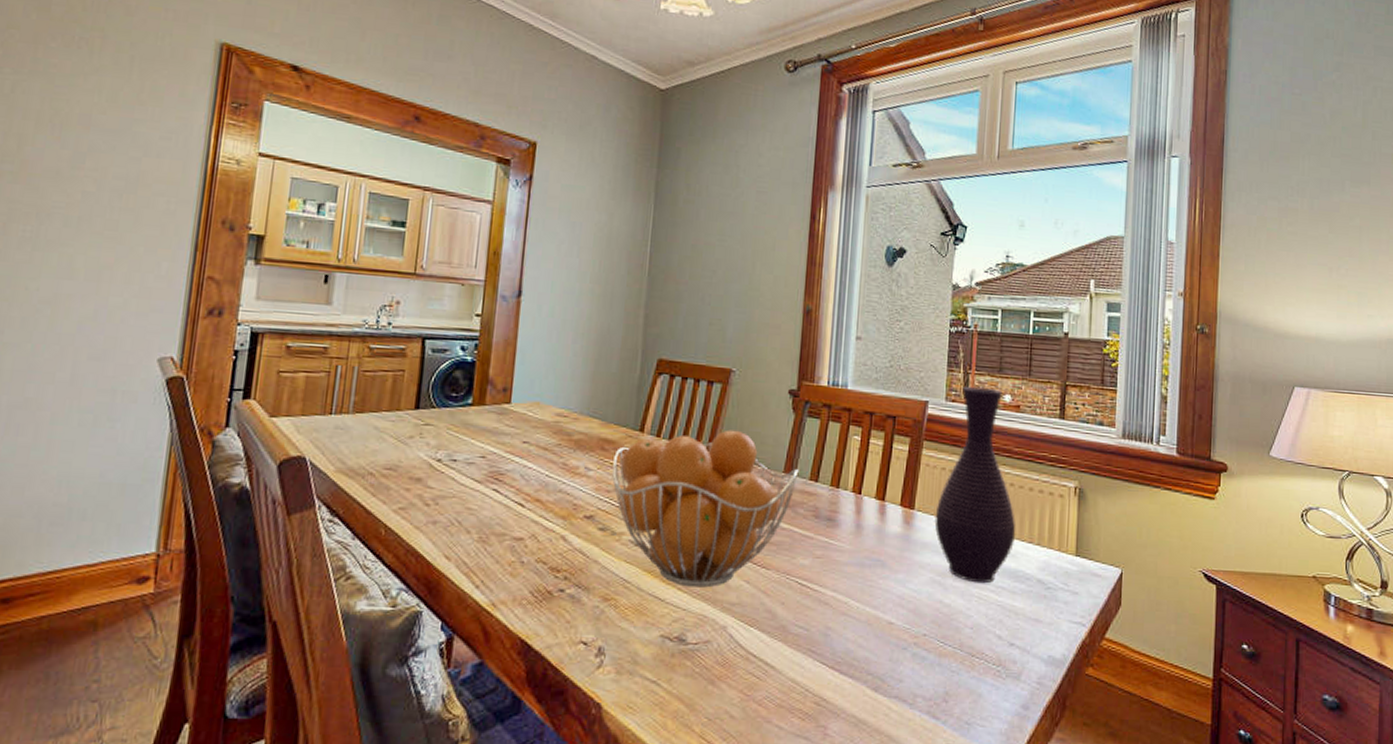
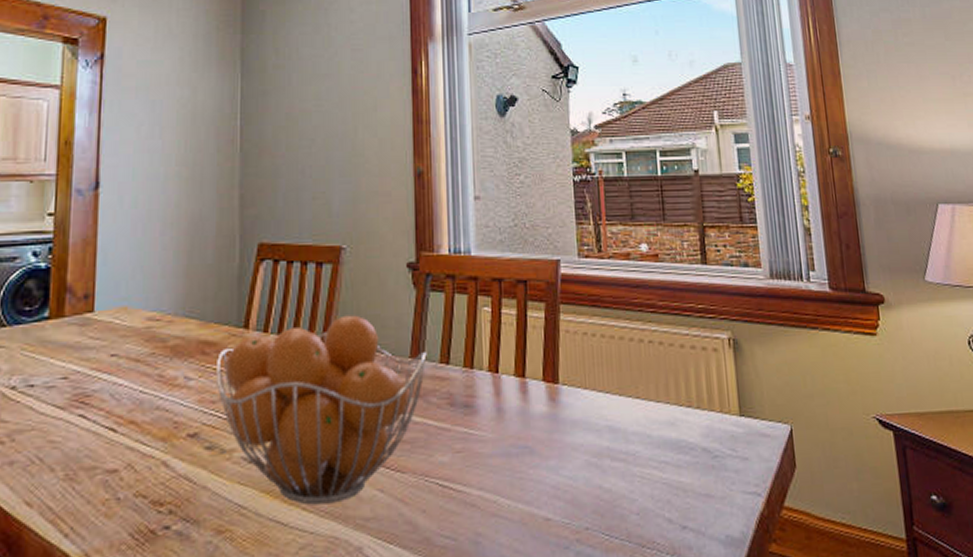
vase: present [934,386,1016,584] -> none [582,238,673,461]

